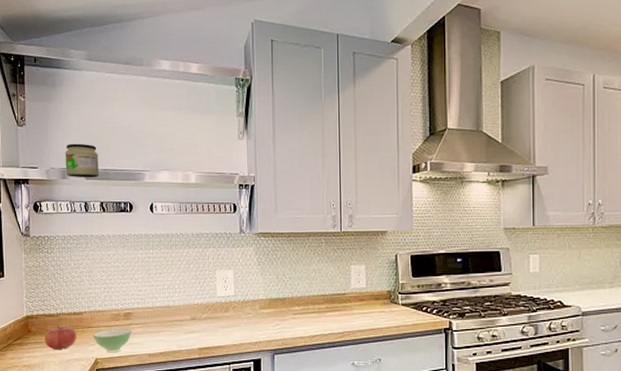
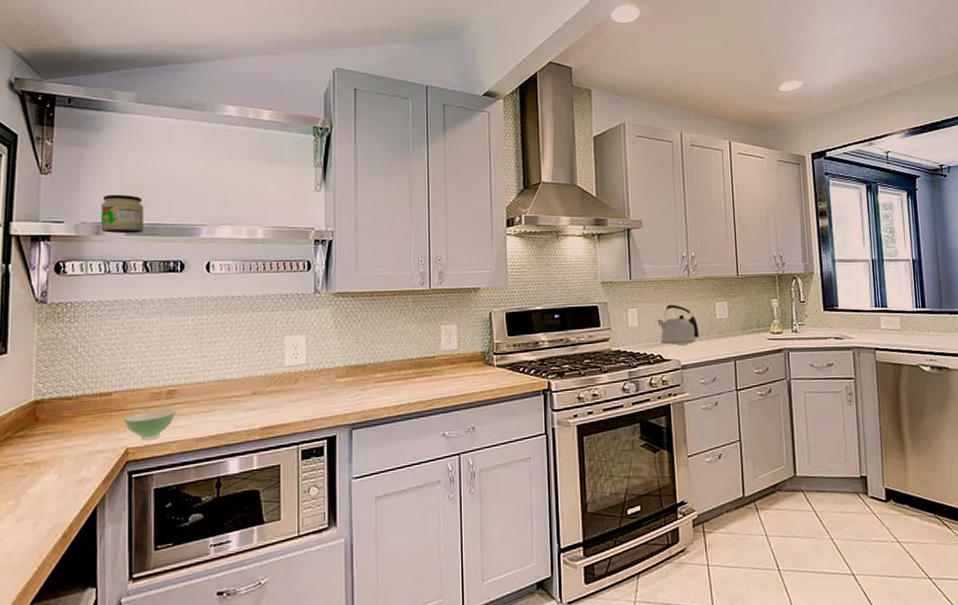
fruit: present [44,325,77,349] -> none [57,410,103,440]
kettle: none [557,251,602,292] -> present [655,304,699,346]

